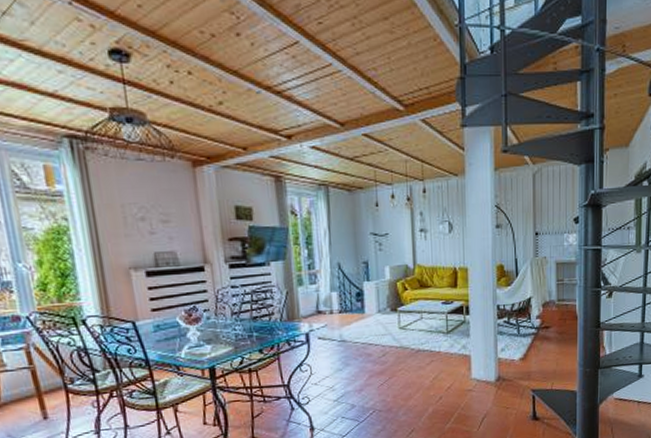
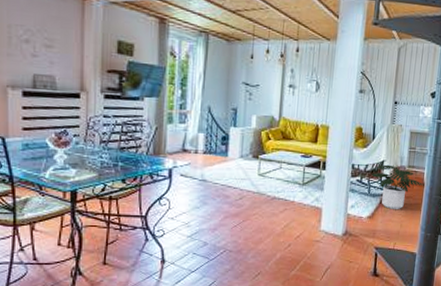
potted plant: none [519,301,577,348] -> present [371,164,424,209]

